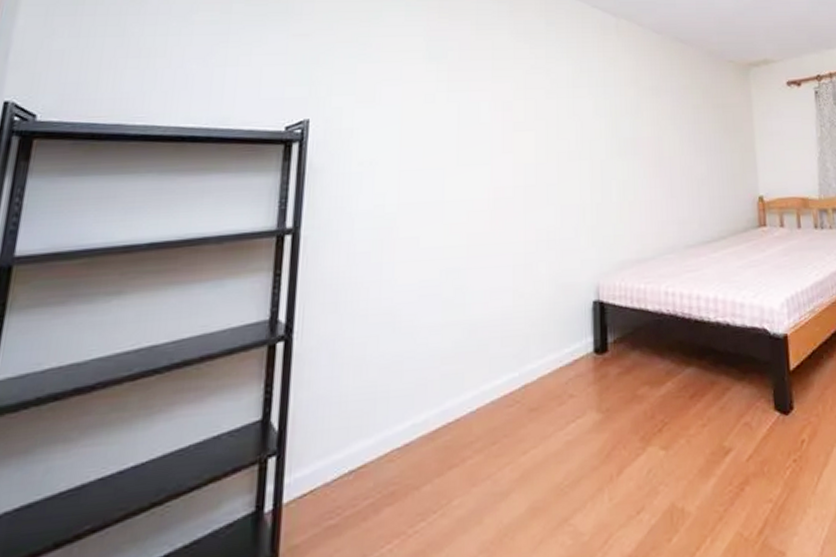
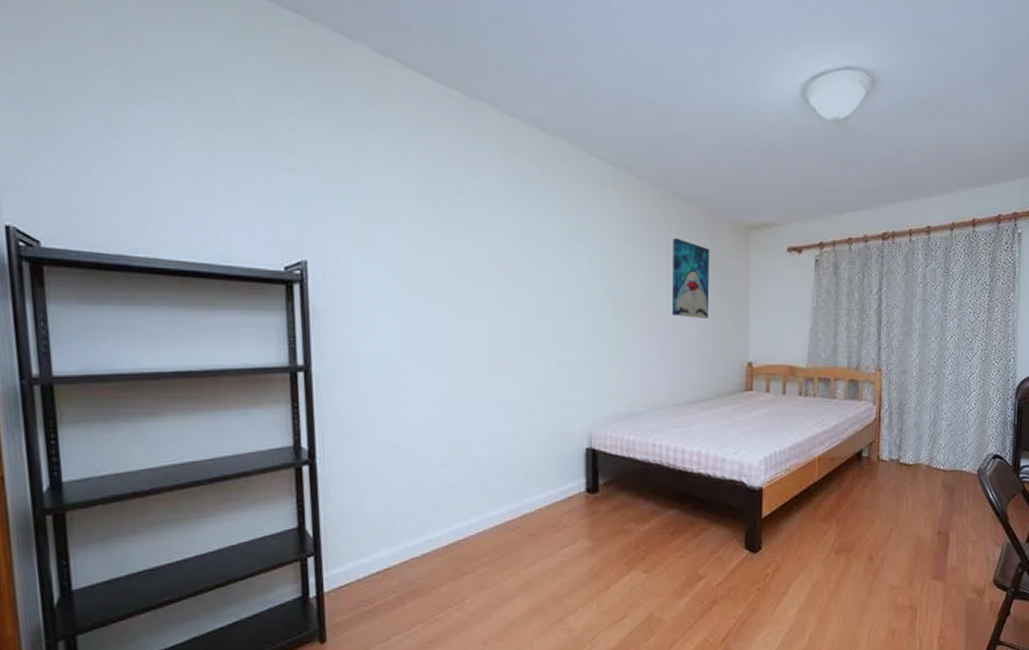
wall art: none [675,79,715,155] -> present [671,238,710,318]

